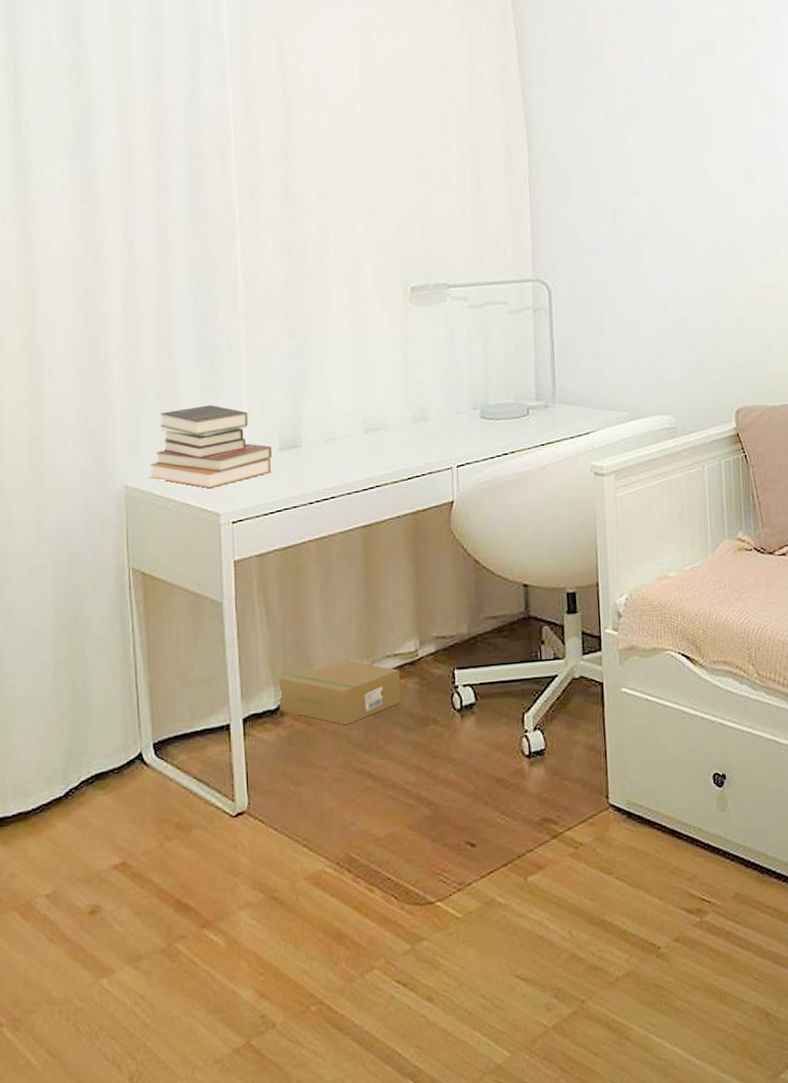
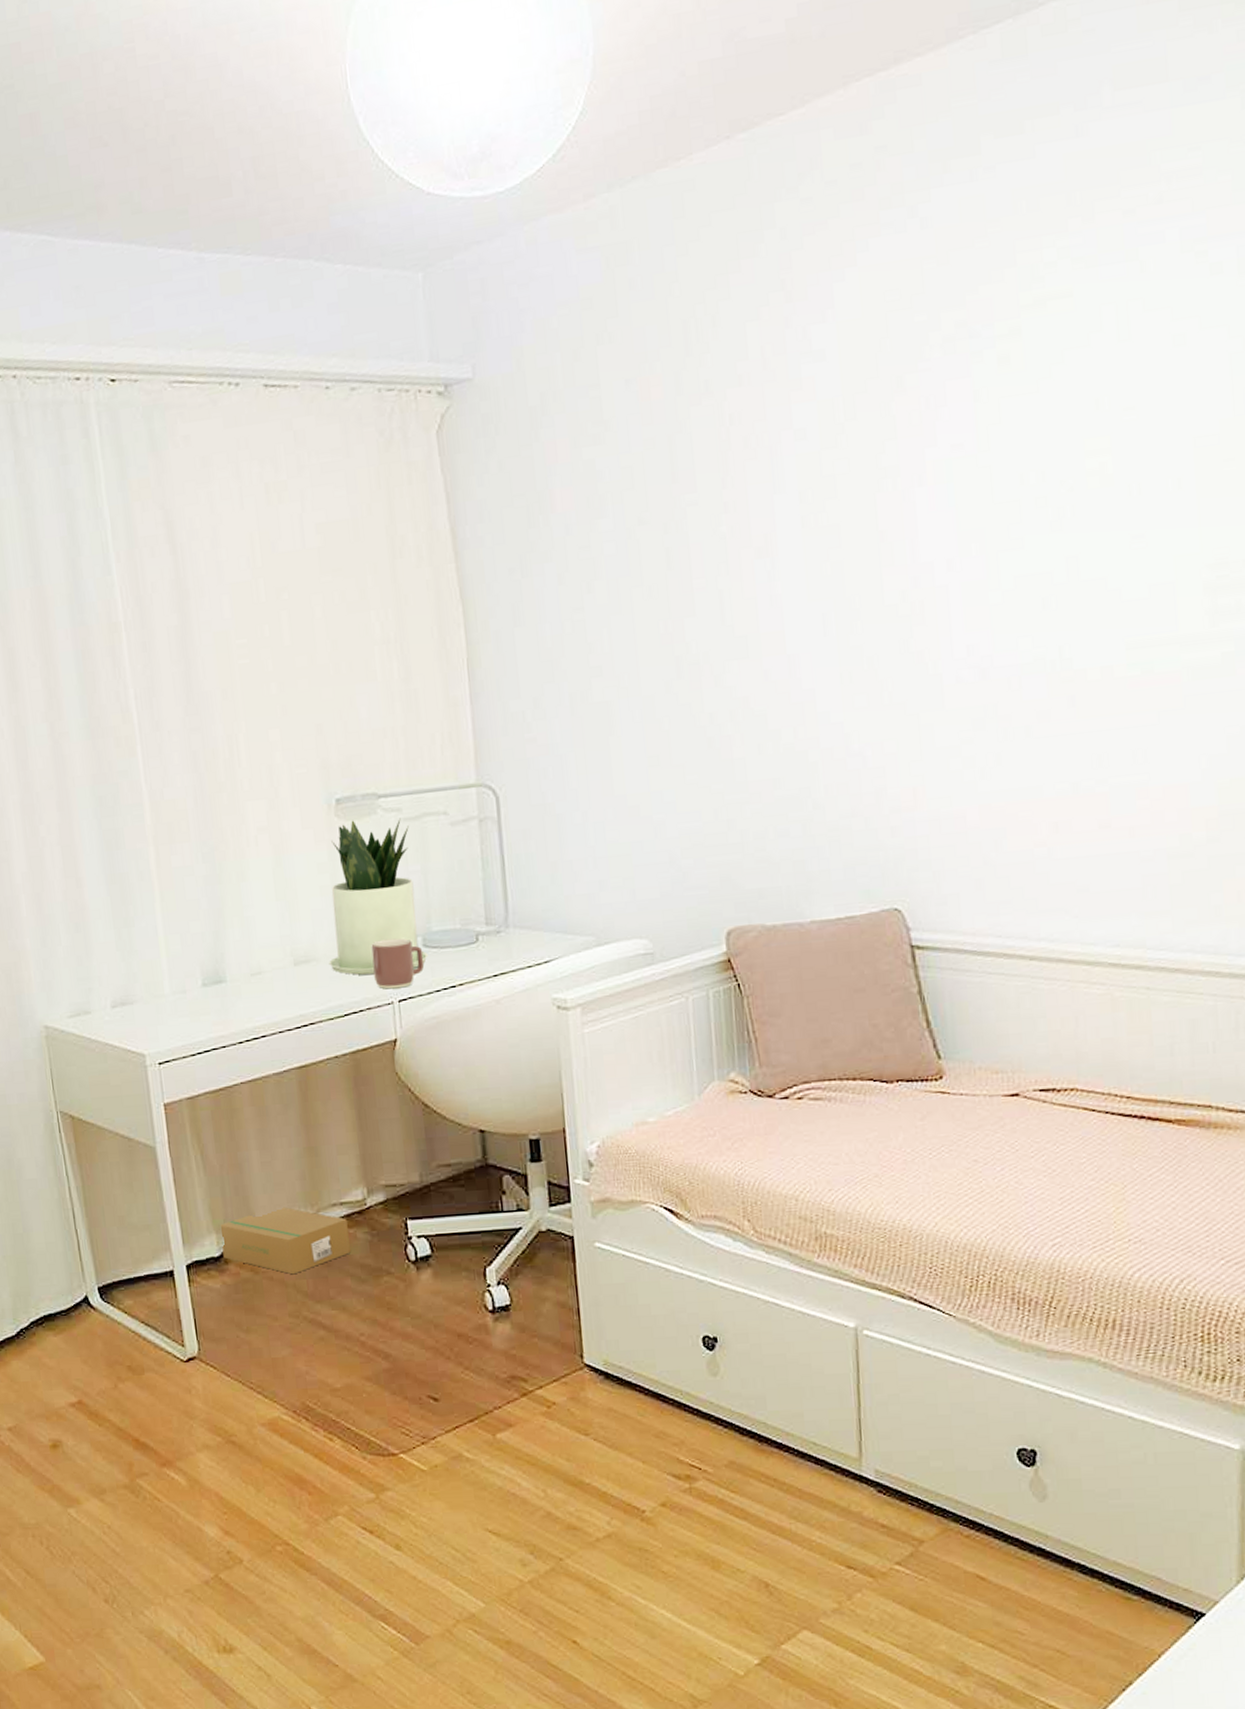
books: present [149,405,273,489] -> none [67,938,196,1028]
planter: none [397,305,485,443] -> present [329,818,428,976]
mug: none [435,410,481,456] -> present [371,938,425,989]

